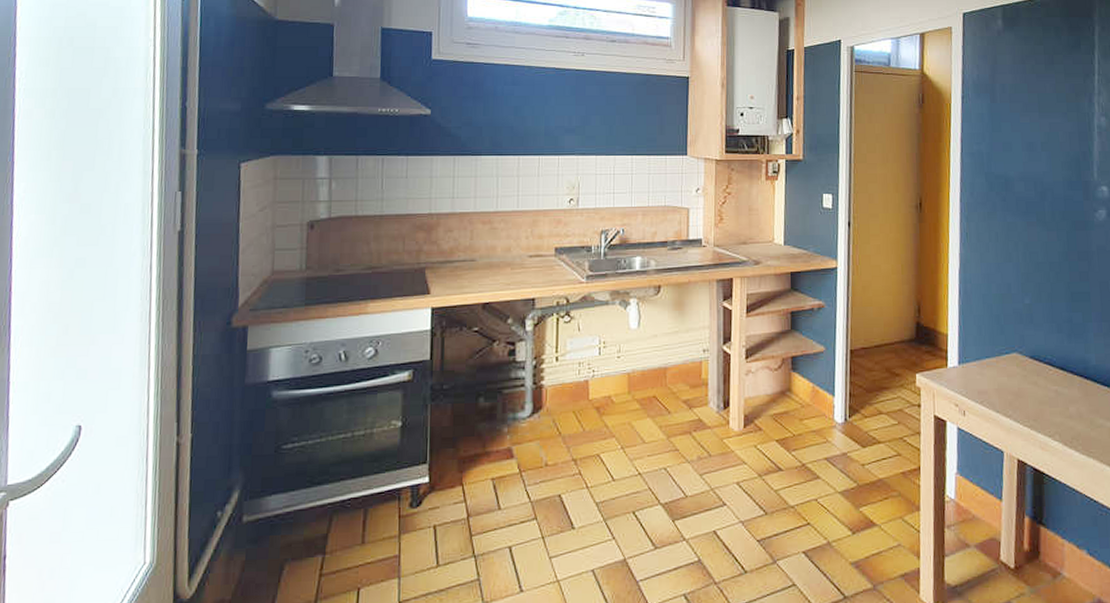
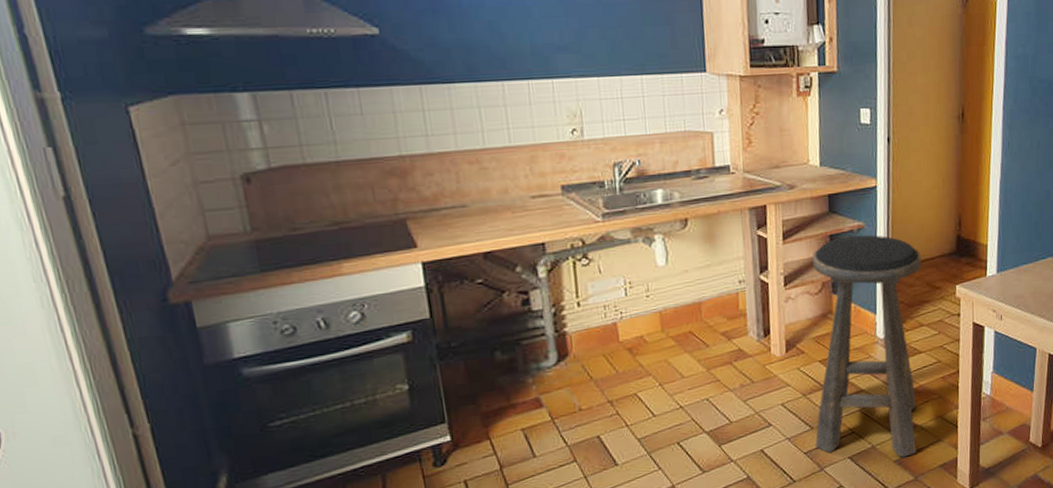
stool: none [768,314,881,560] -> present [812,234,922,458]

